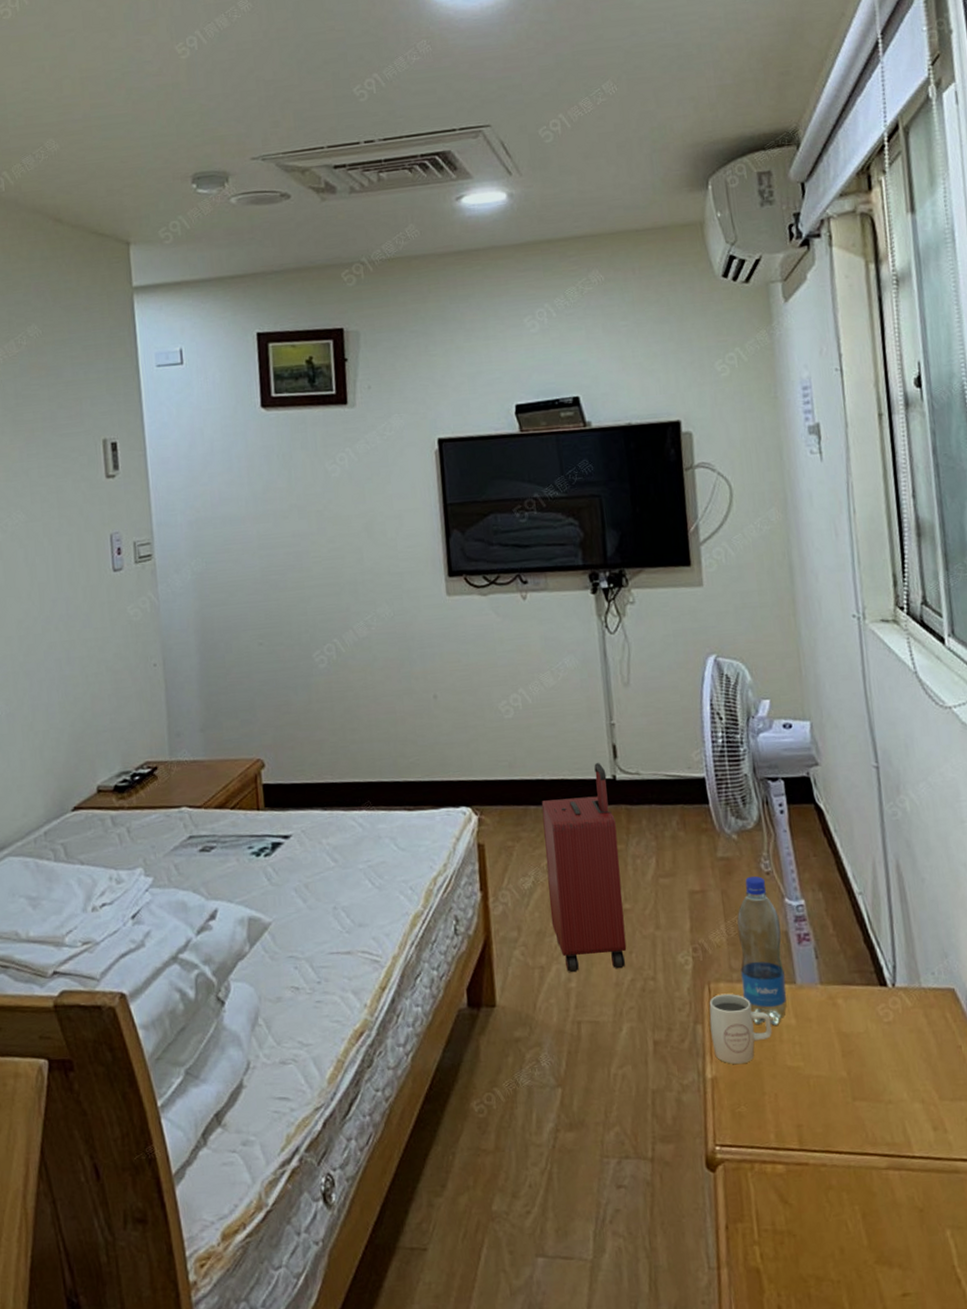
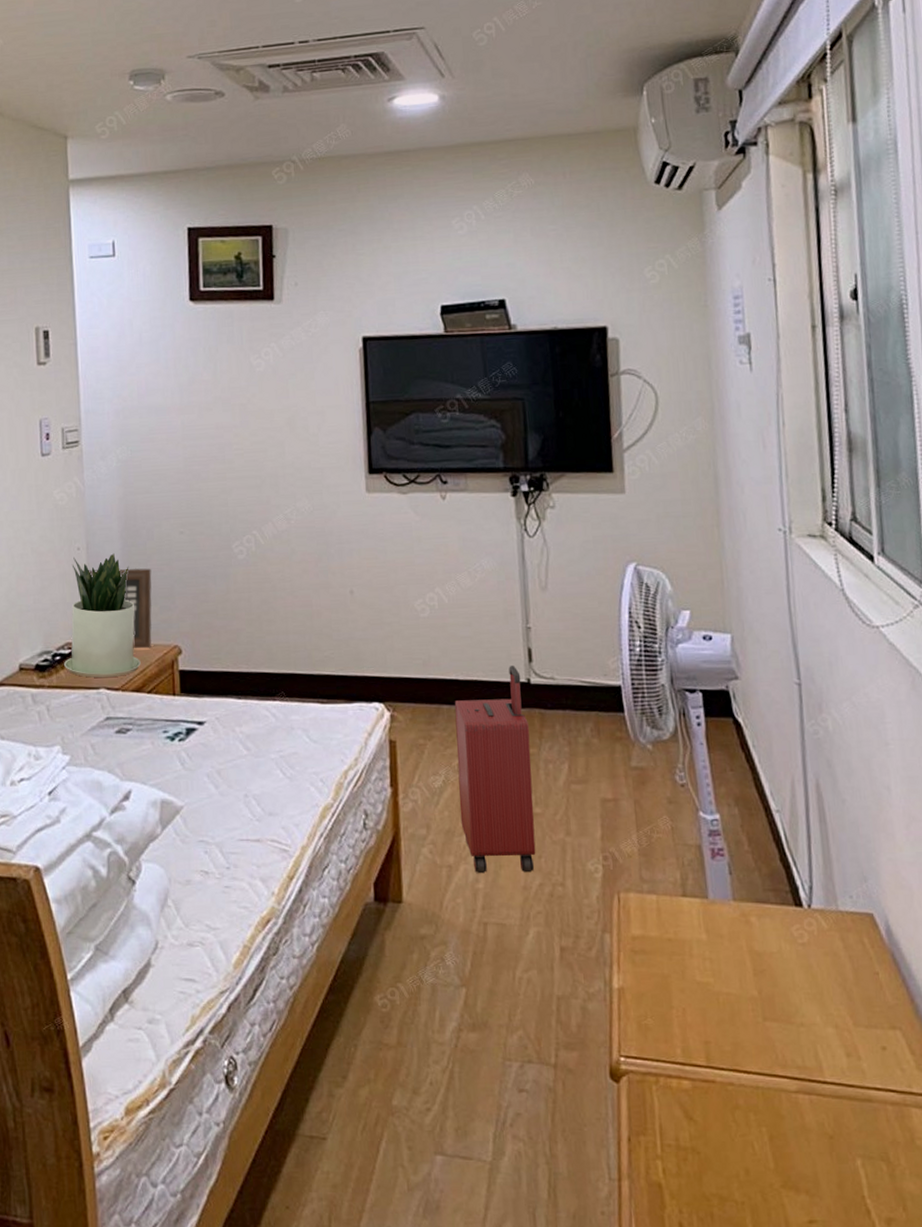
planter: none [143,668,223,797] -> present [63,553,141,678]
picture frame: none [166,681,234,765] -> present [89,568,152,649]
mug: present [709,993,772,1065] -> none [618,904,682,977]
bottle: present [737,876,787,1027] -> none [649,787,699,941]

